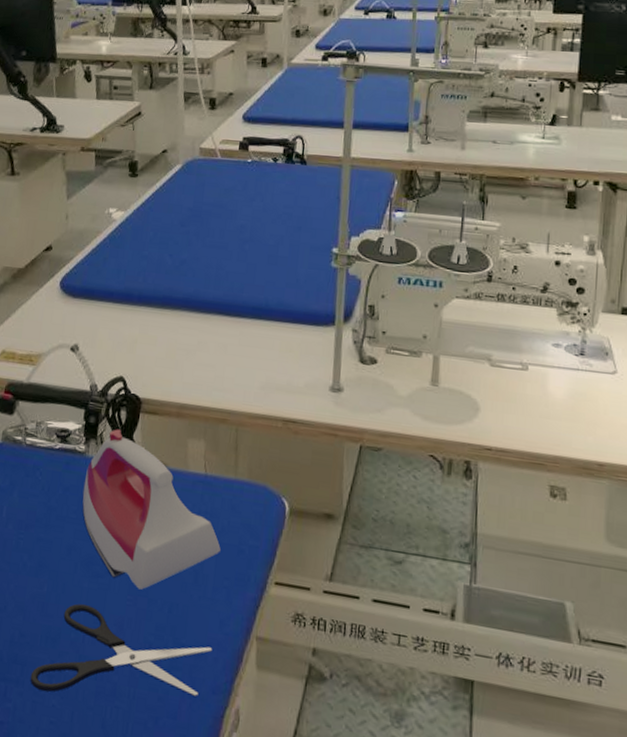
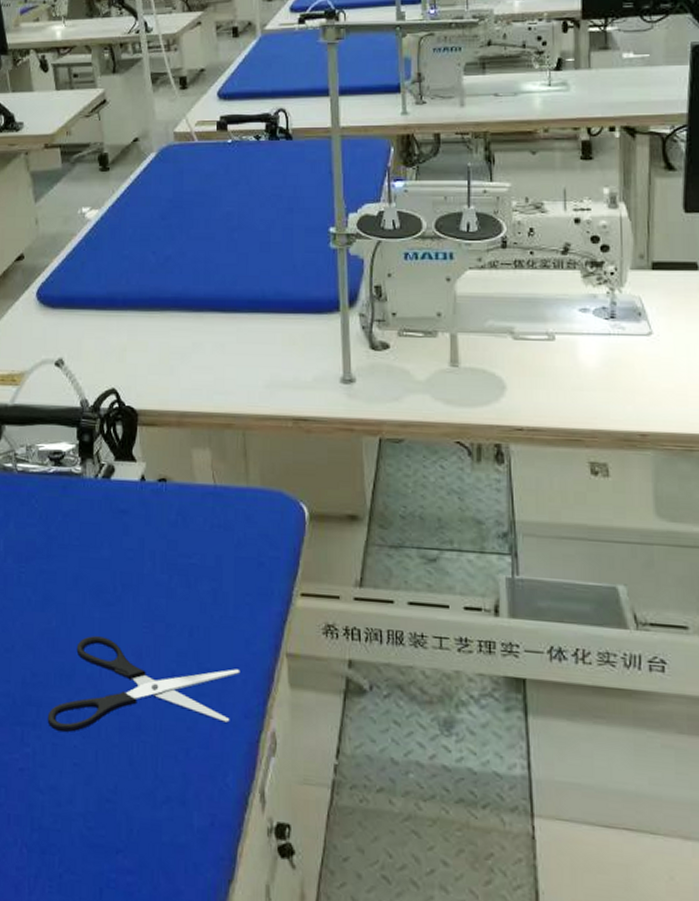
iron: present [82,429,221,590] -> none [84,445,239,615]

